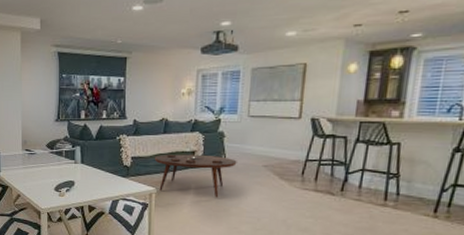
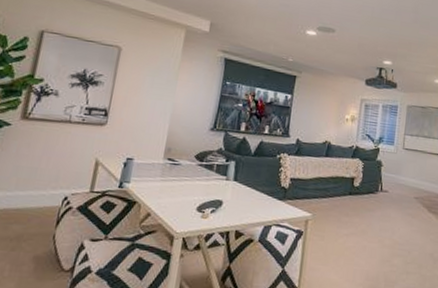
coffee table: present [154,154,237,198] -> none [314,178,392,228]

